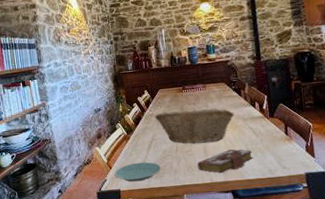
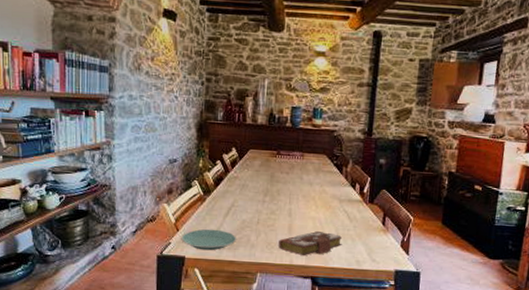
fruit basket: present [155,107,234,144] -> none [239,176,330,220]

